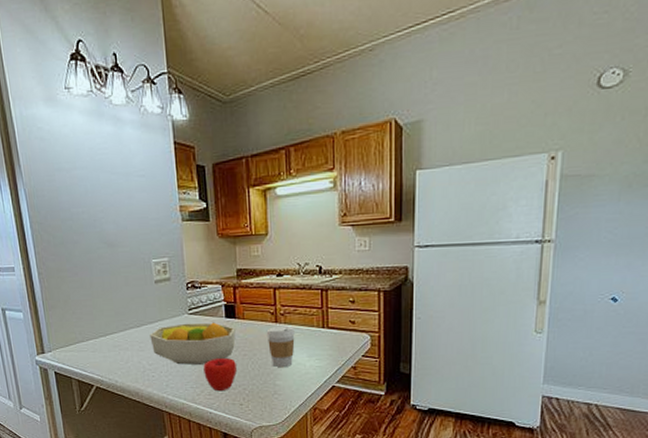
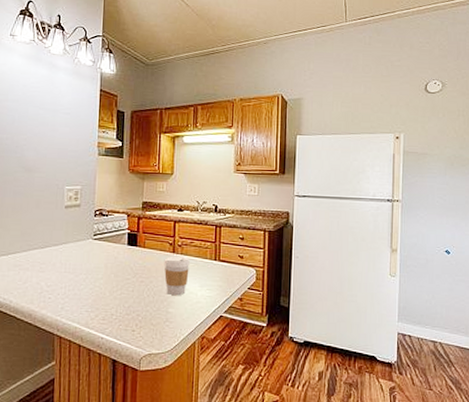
fruit bowl: present [150,322,236,365] -> none [52,247,136,289]
apple: present [203,358,237,392] -> none [100,284,133,317]

